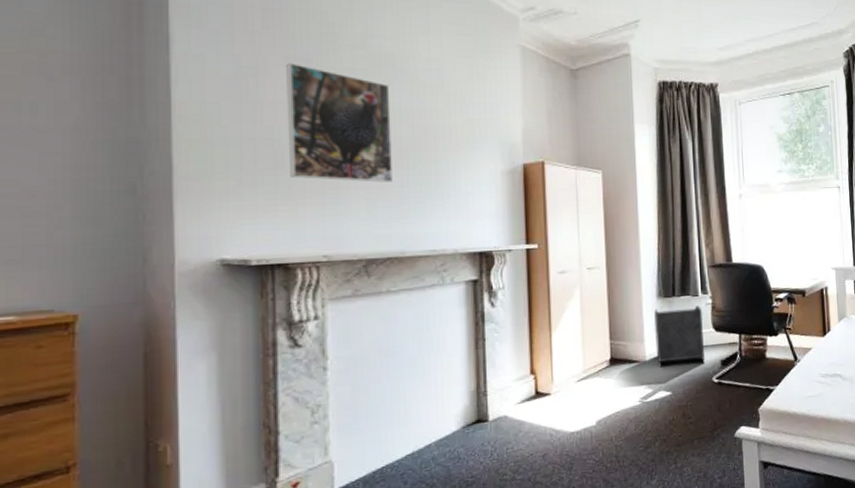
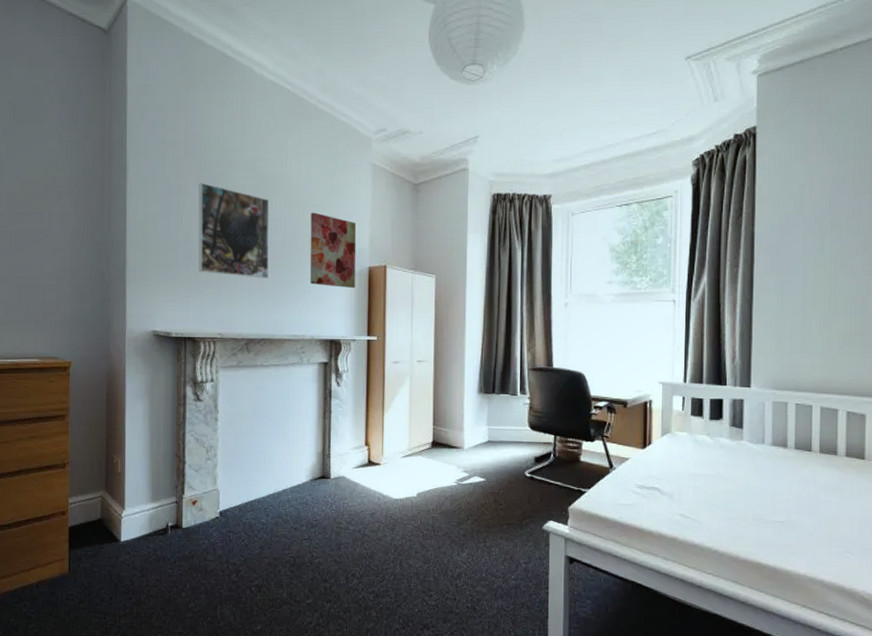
wall art: none [446,101,508,190] -> present [310,212,357,289]
waste basket: present [654,305,705,367] -> none [474,403,519,458]

